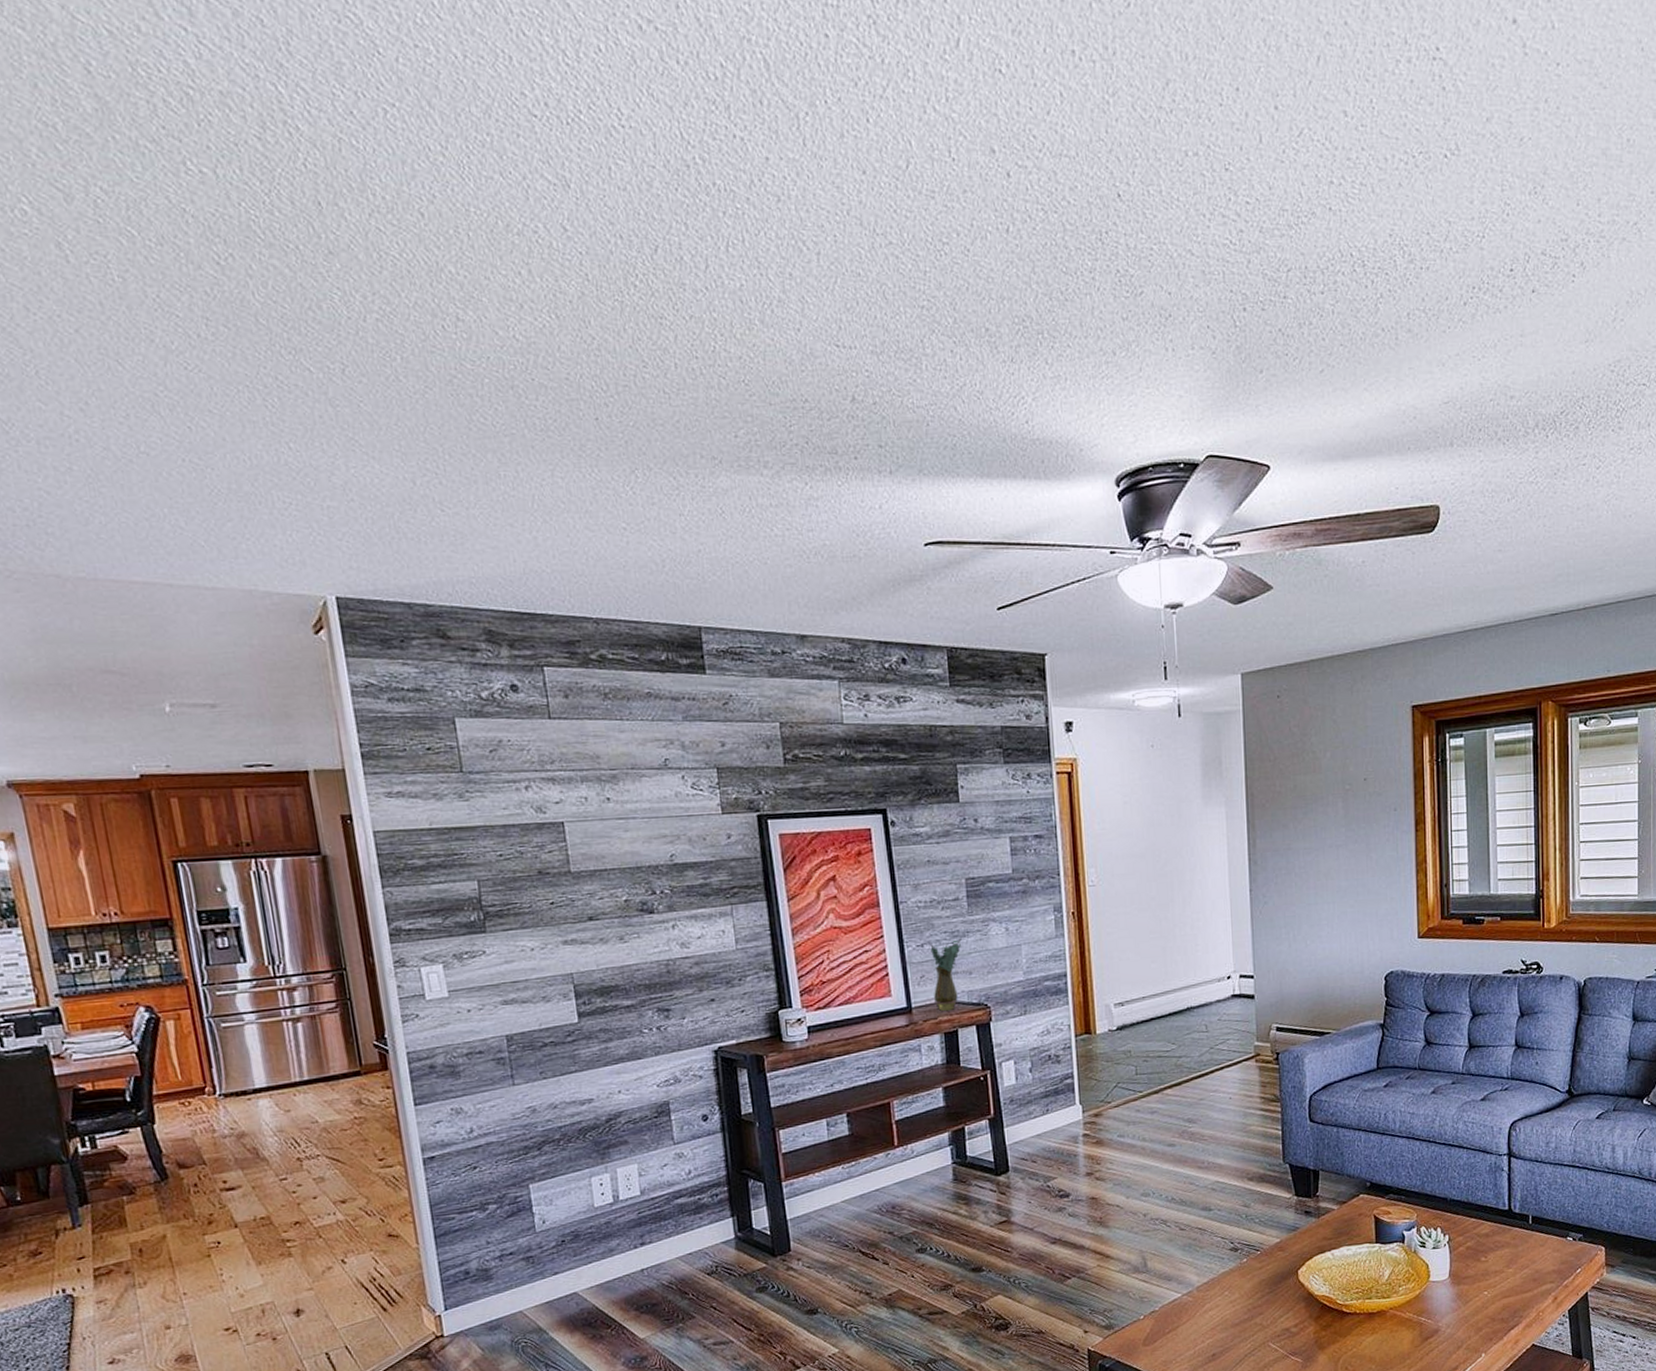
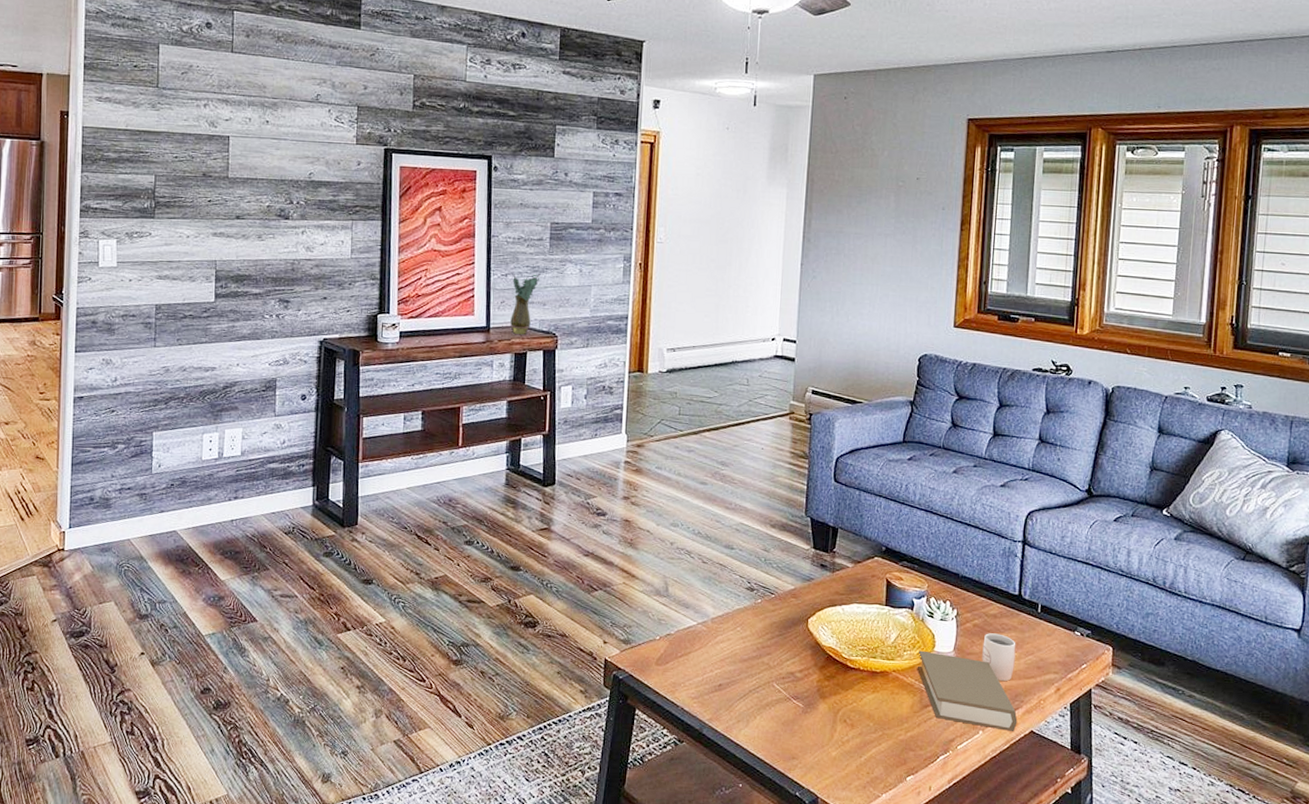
book: none [1413,1282,1518,1349] -> present [917,650,1018,732]
mug: none [1477,1252,1511,1300] -> present [982,633,1016,681]

